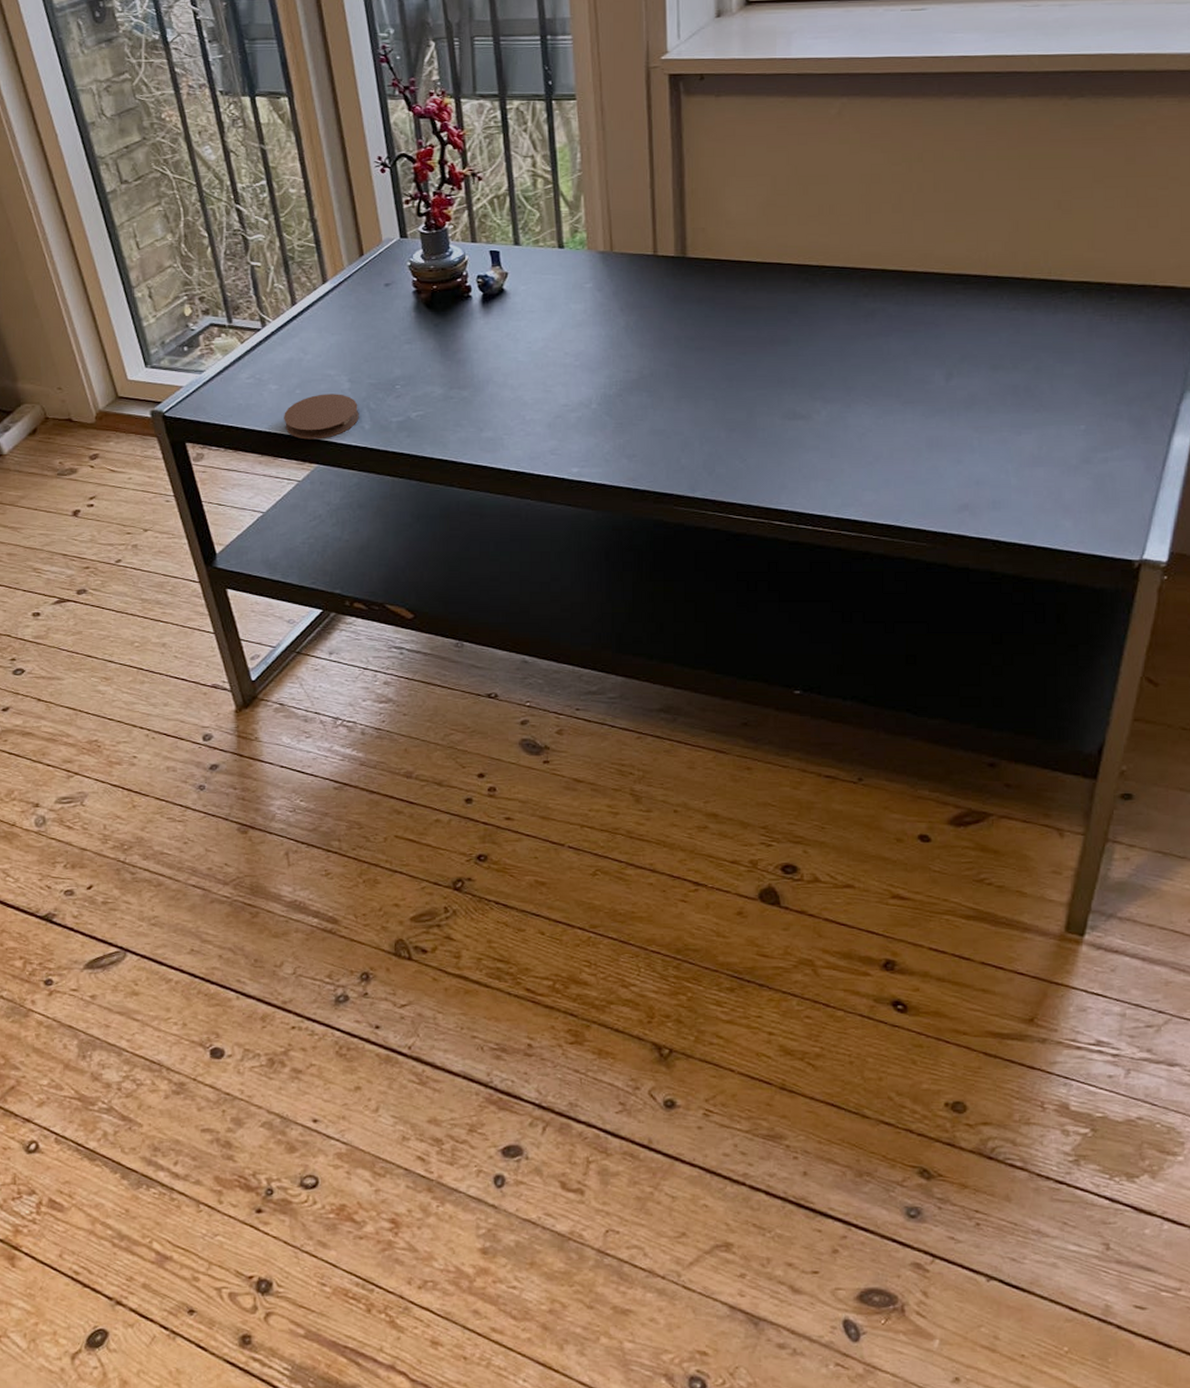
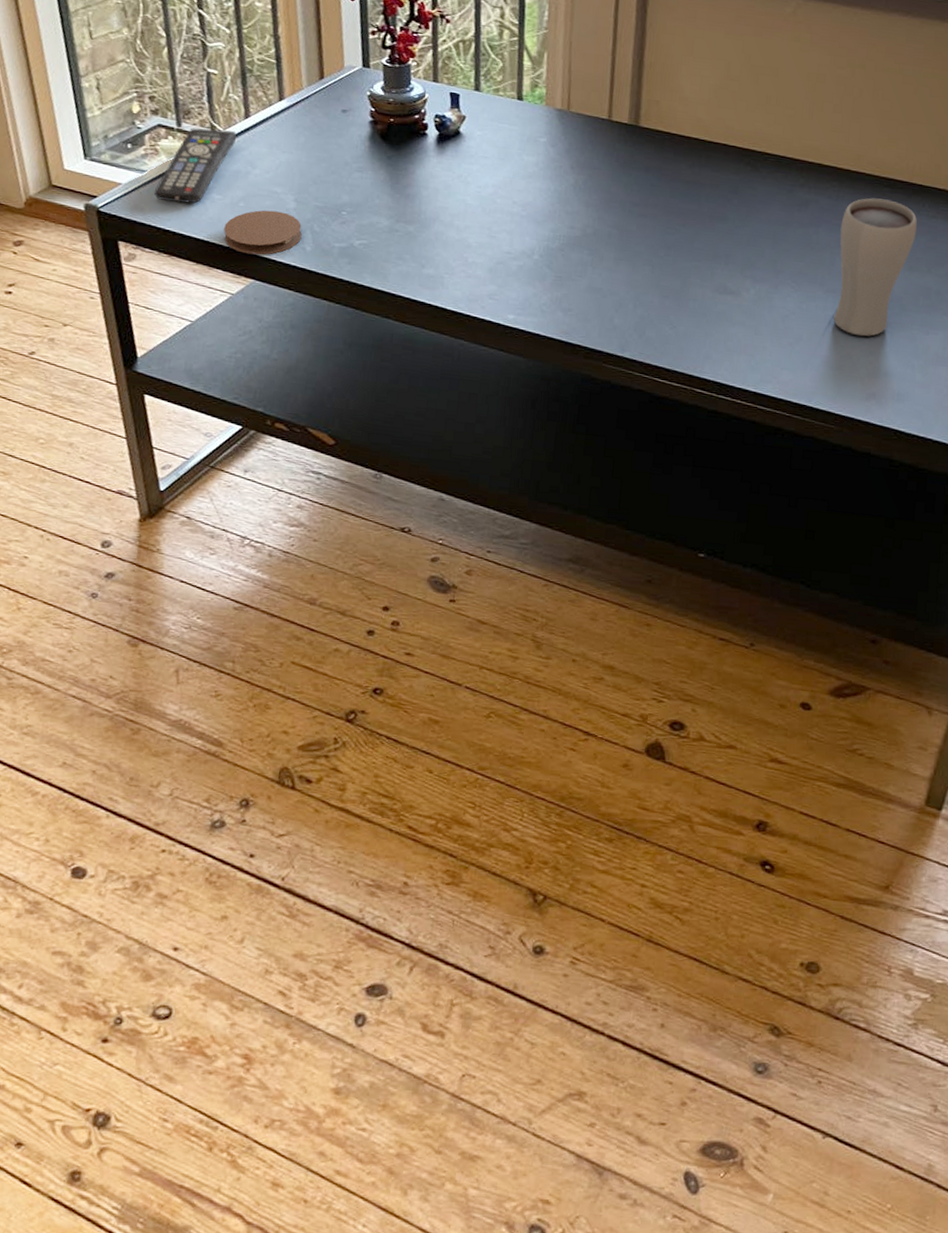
remote control: none [213,320,285,399] -> present [153,128,236,204]
drinking glass: none [912,297,997,446] -> present [833,198,918,336]

